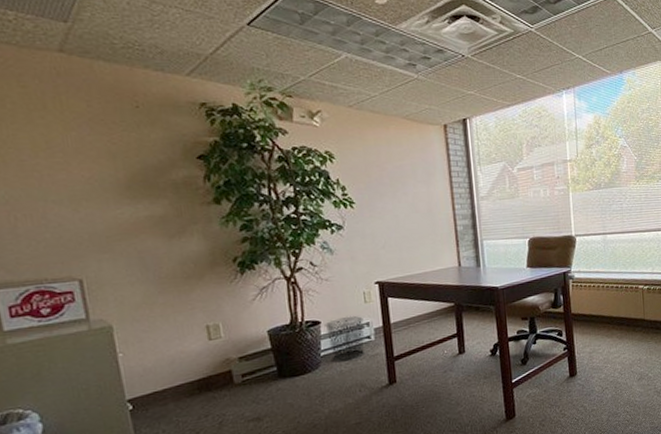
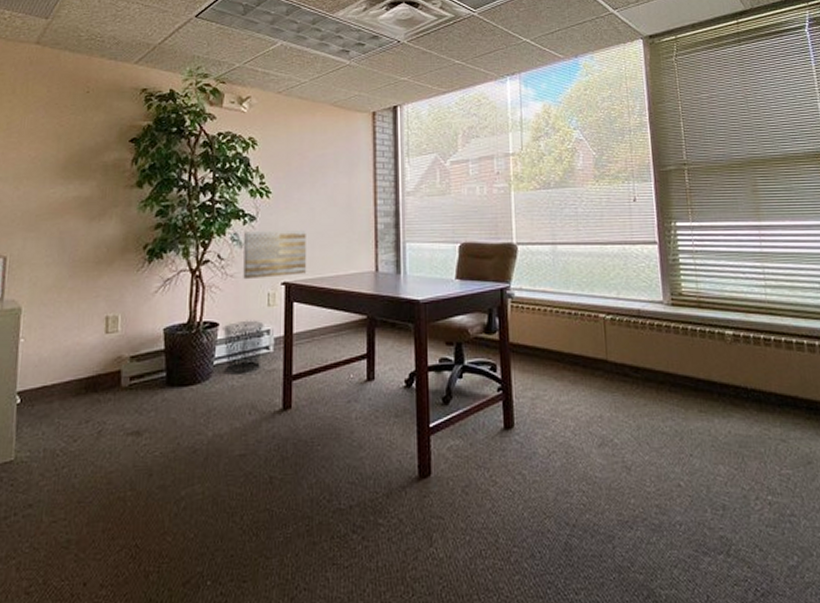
wall art: none [333,235,396,282] -> present [243,230,306,280]

